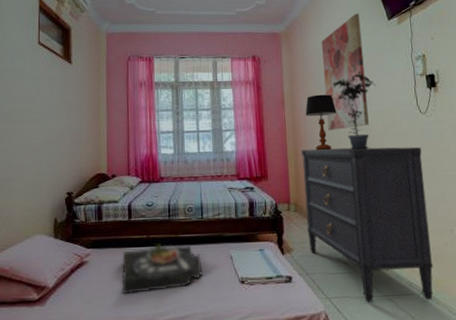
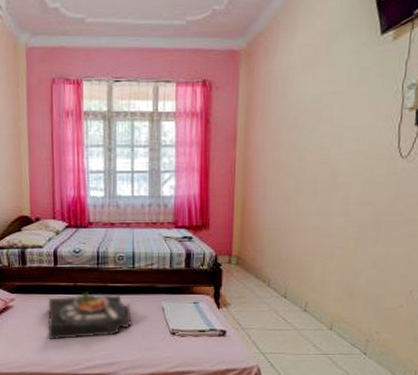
dresser: present [301,147,434,303] -> none [248,195,393,361]
table lamp: present [305,94,337,151] -> none [260,131,298,199]
wall art: present [321,13,369,130] -> none [286,24,345,175]
potted plant: present [332,71,376,150] -> none [297,102,351,199]

